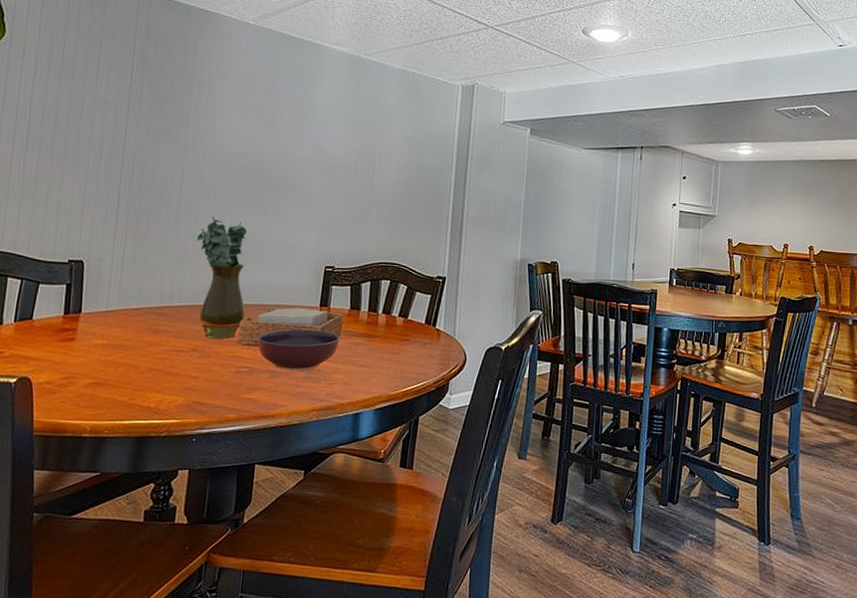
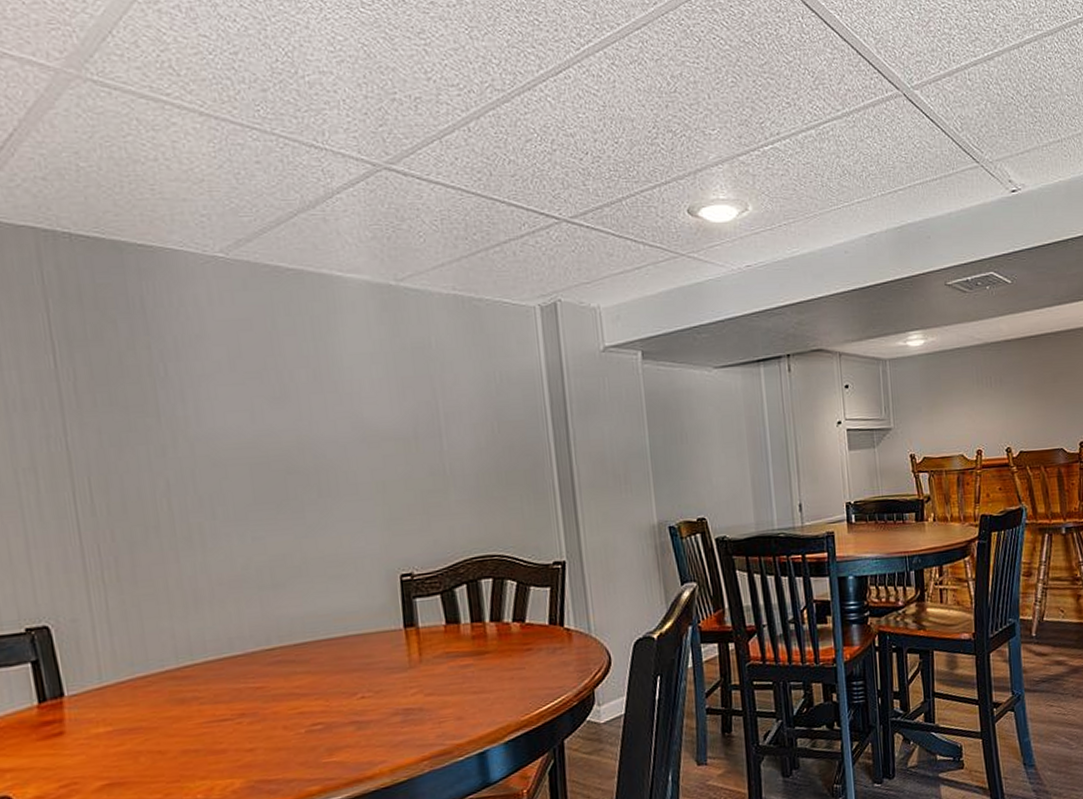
vase: present [197,216,248,339] -> none [210,534,303,696]
napkin holder: present [237,308,344,346] -> none [296,631,441,696]
bowl: present [258,329,340,371] -> none [328,658,441,718]

